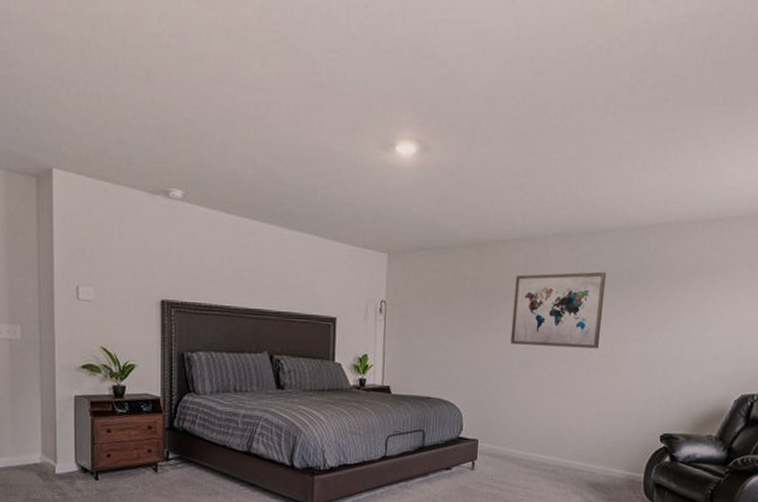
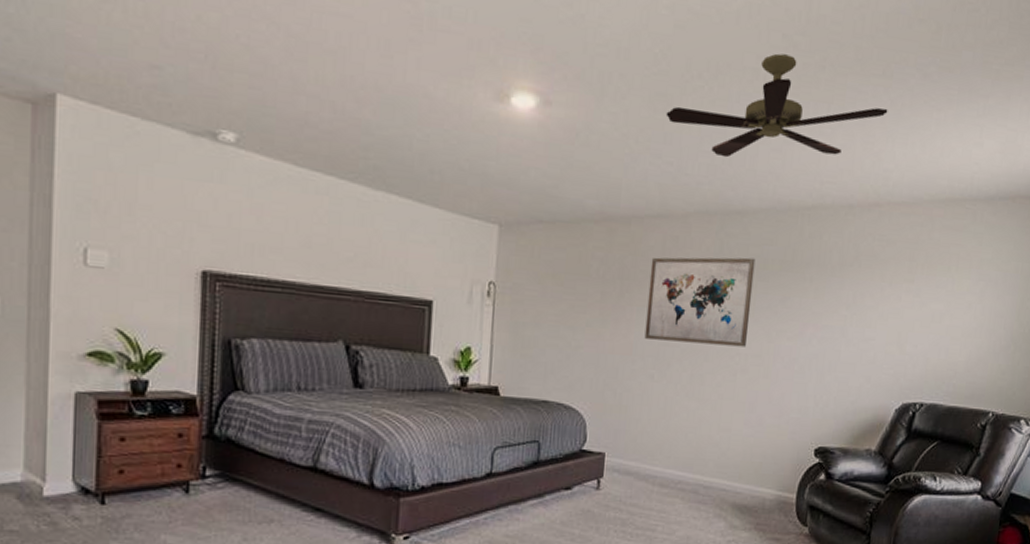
ceiling fan: none [526,91,729,186] -> present [666,53,888,158]

